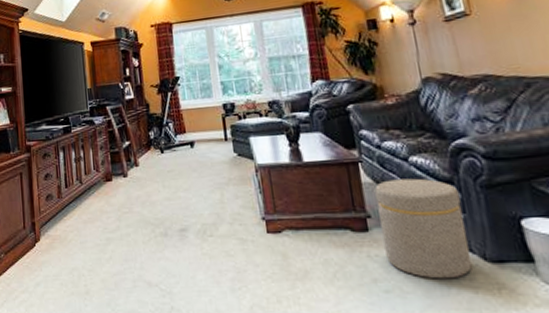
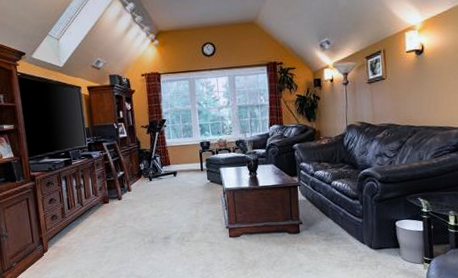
ottoman: present [374,178,472,279] -> none [307,196,363,262]

